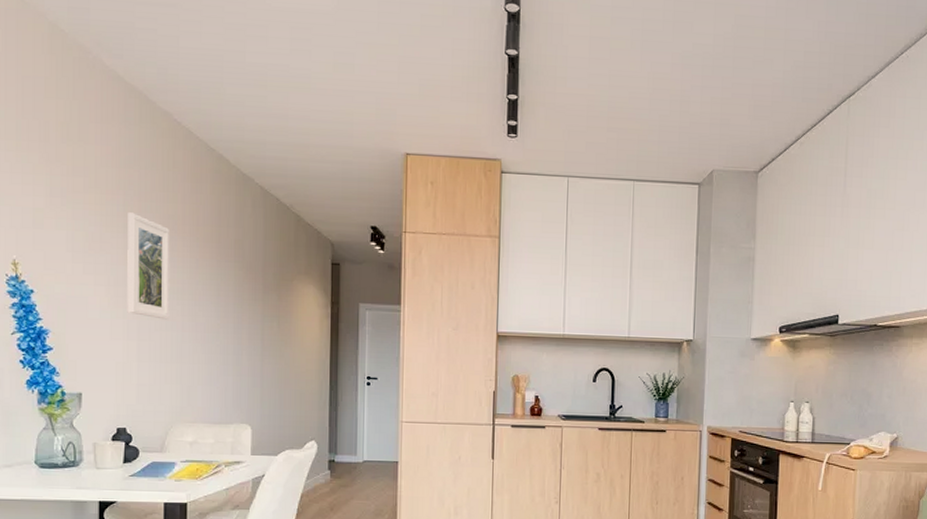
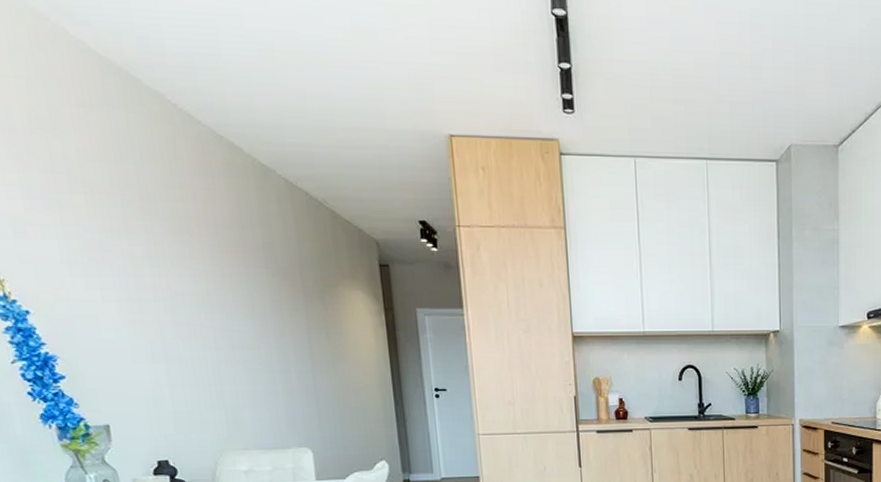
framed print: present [127,212,170,320] -> none [129,215,199,337]

